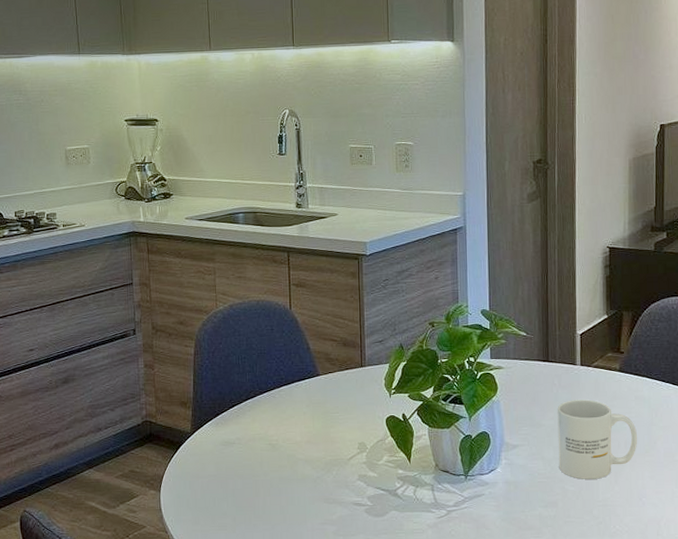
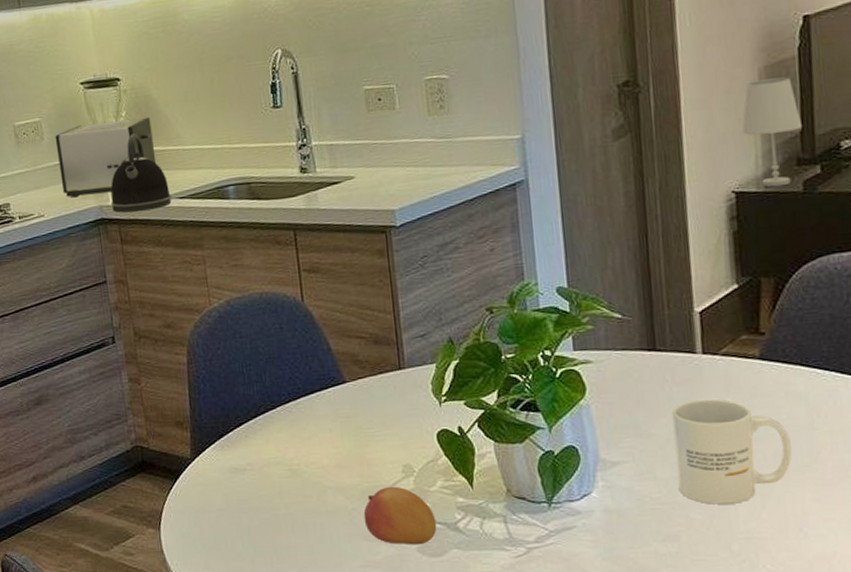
toaster: none [99,152,182,213] -> present [55,116,157,198]
kettle: none [142,165,192,229] -> present [110,133,172,213]
fruit: none [325,460,381,507] -> present [363,486,437,545]
table lamp: none [616,167,657,246] -> present [742,77,803,187]

